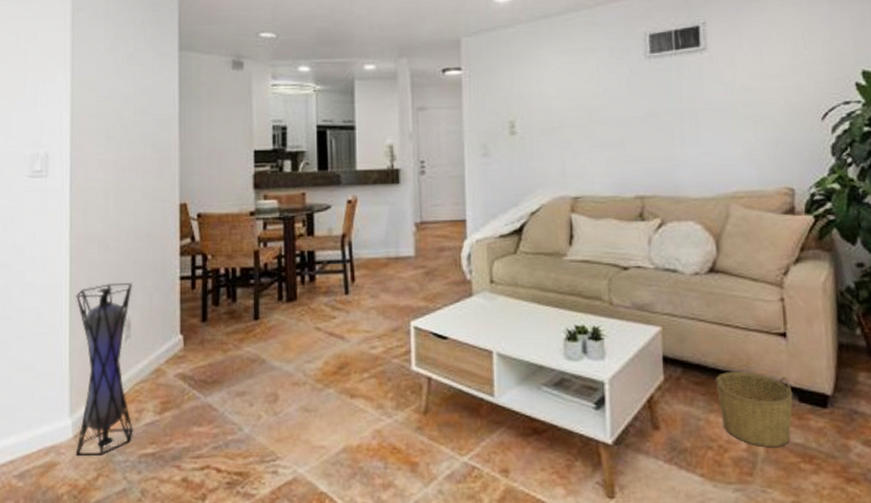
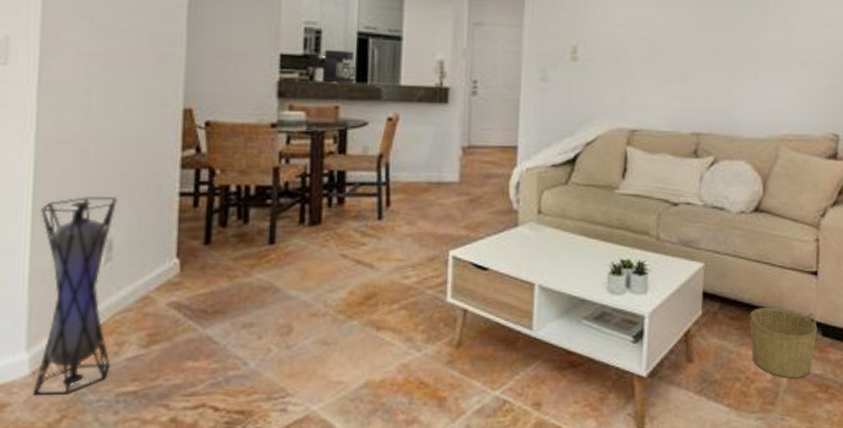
coffee maker: none [290,143,317,173] -> present [323,50,355,84]

